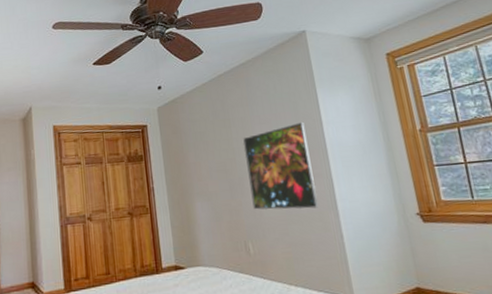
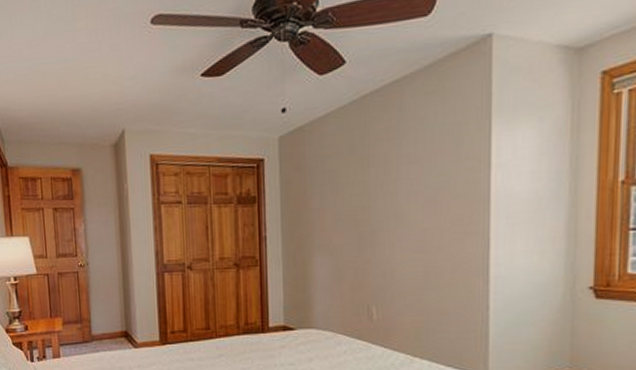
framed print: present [243,122,319,210] -> none [383,164,466,273]

